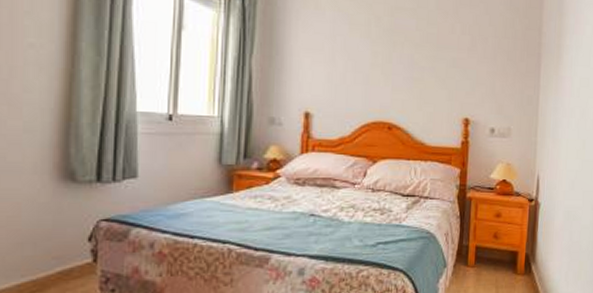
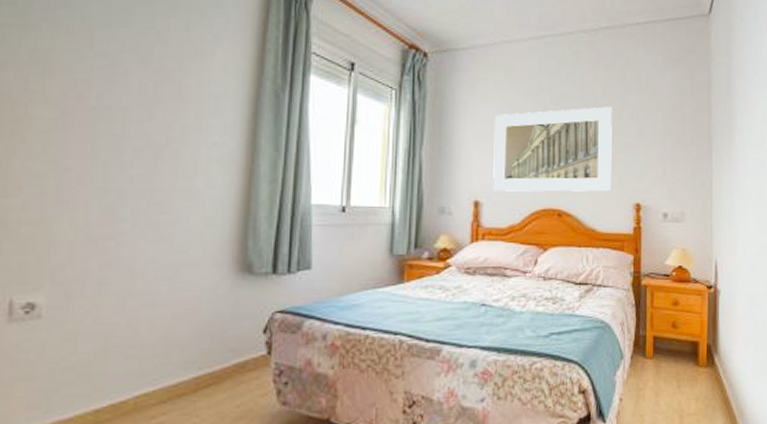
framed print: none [324,20,445,106] -> present [493,106,612,192]

